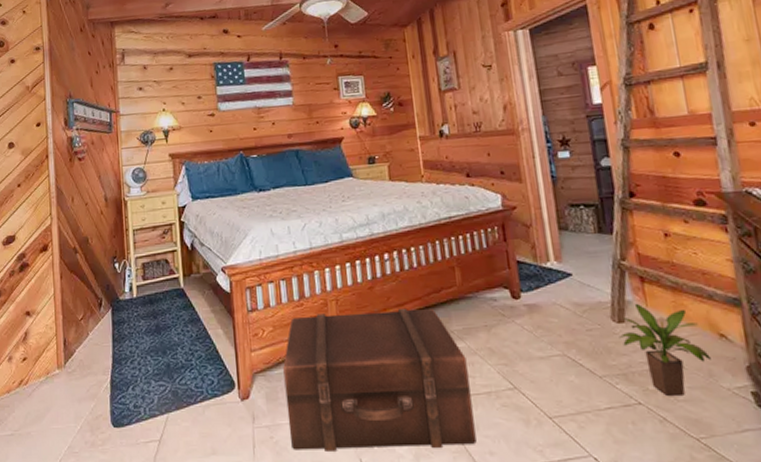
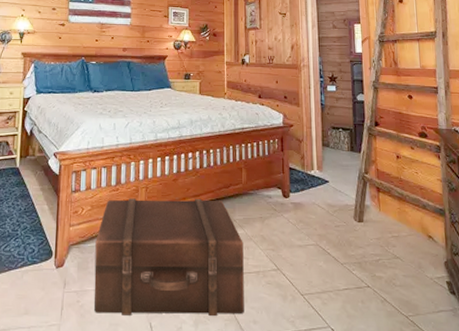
potted plant: present [619,303,711,396] -> none [358,207,421,281]

